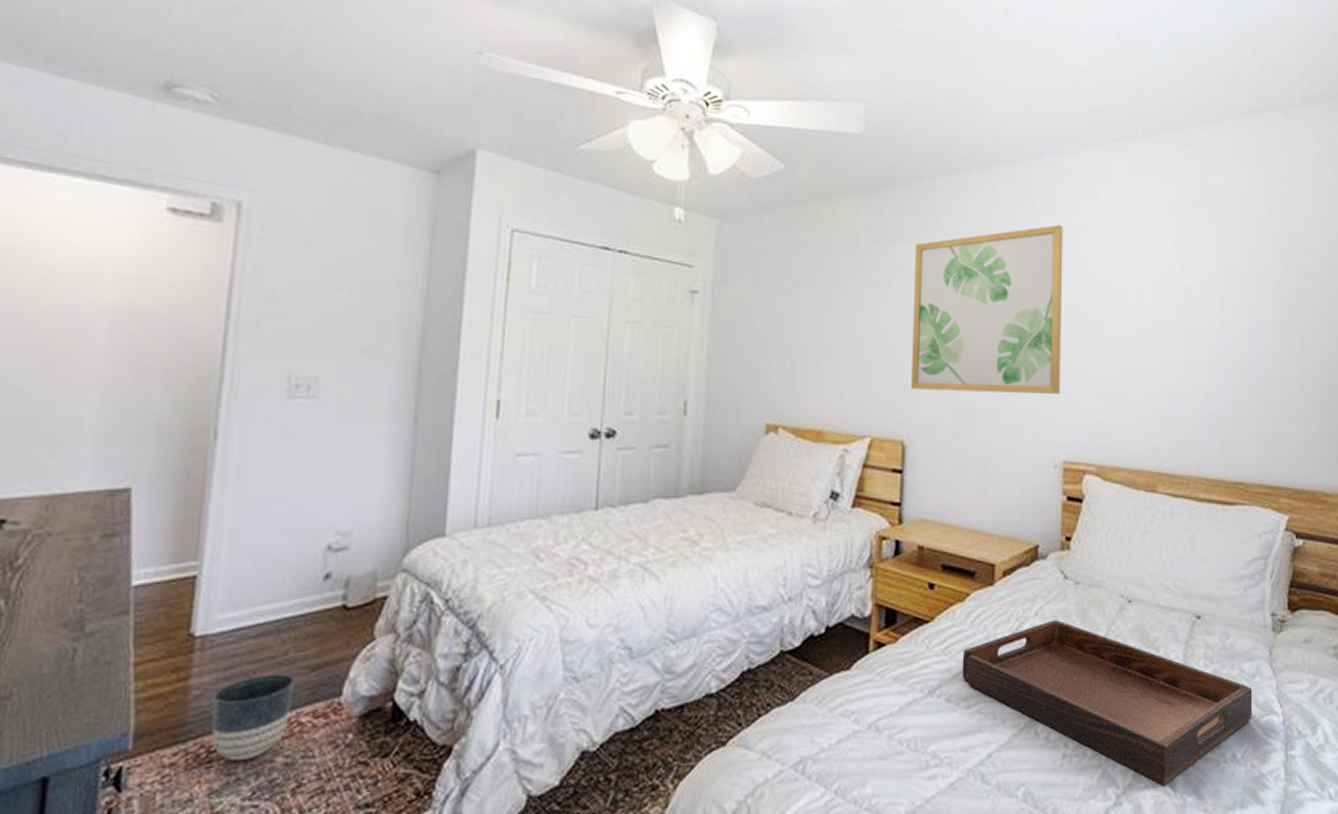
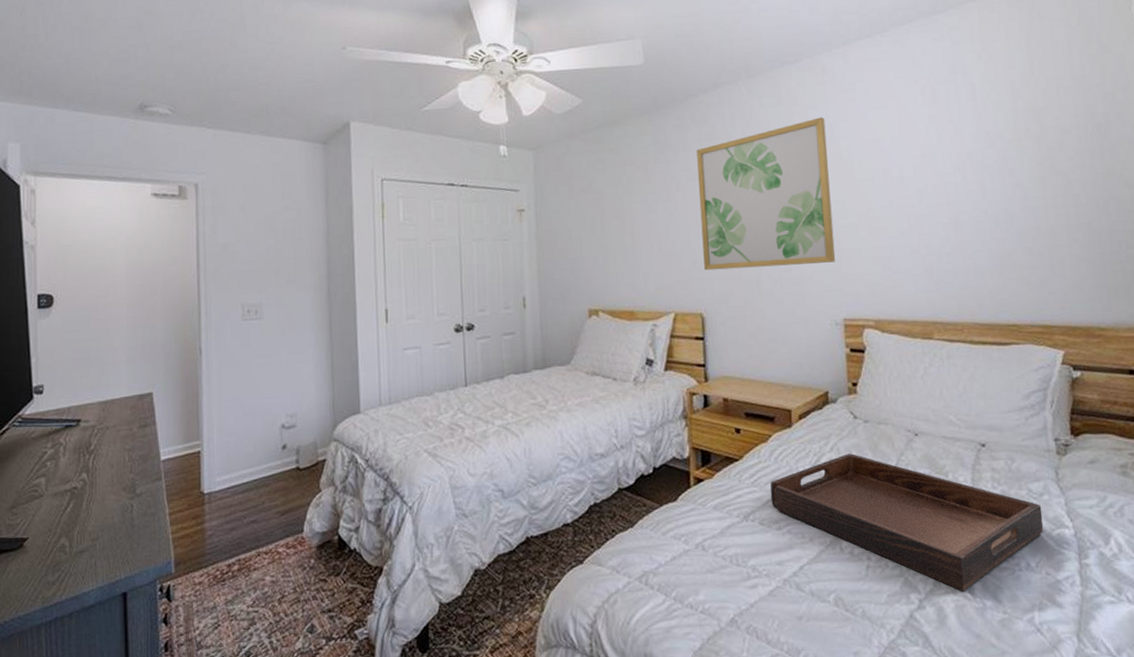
planter: present [211,674,295,760] -> none [220,518,272,579]

